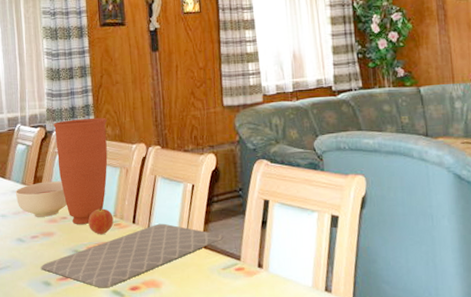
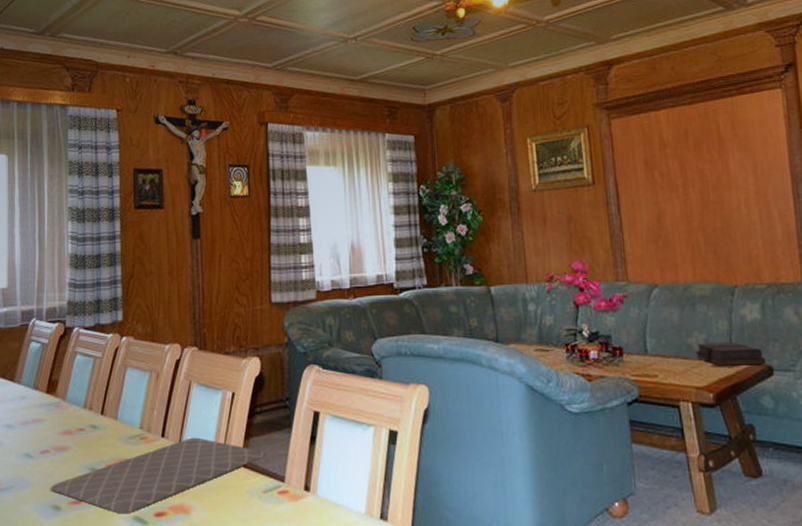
bowl: present [15,181,67,217] -> none [25,386,85,428]
vase: present [53,117,108,224] -> none [75,312,138,437]
fruit: present [88,205,114,235] -> none [110,415,139,450]

